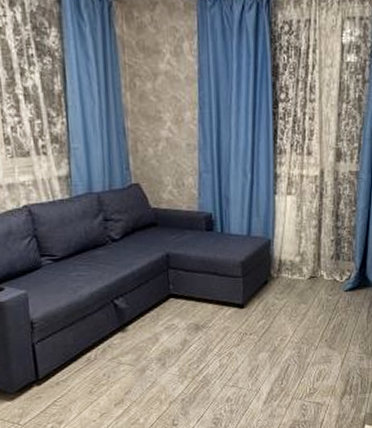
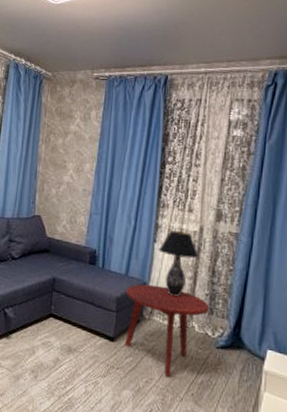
side table: none [250,240,336,330] -> present [124,284,210,377]
table lamp: none [280,178,323,249] -> present [158,230,200,297]

